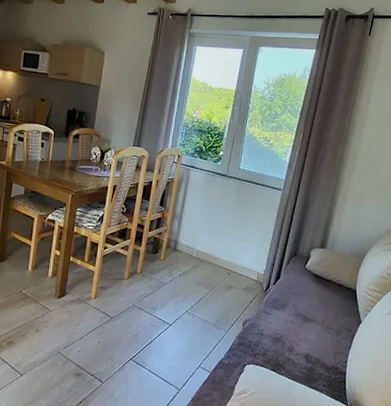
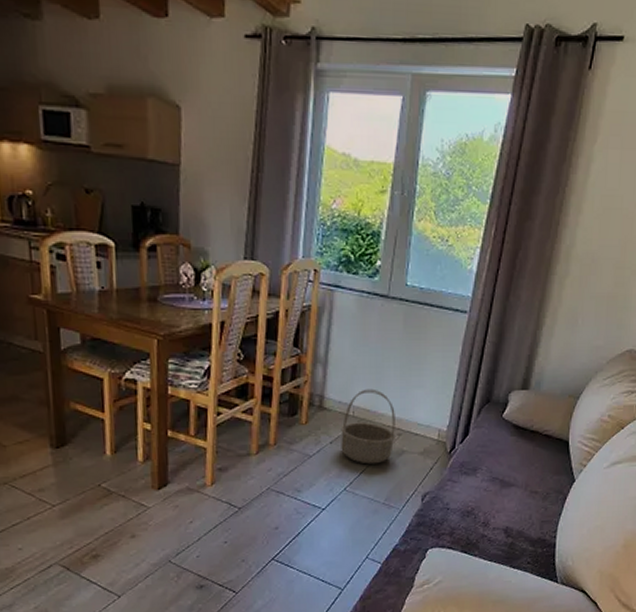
basket: none [187,238,227,295] -> present [341,388,395,465]

